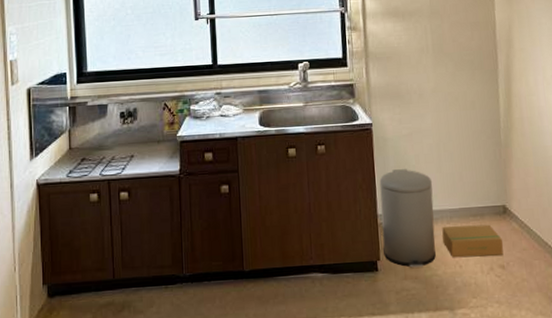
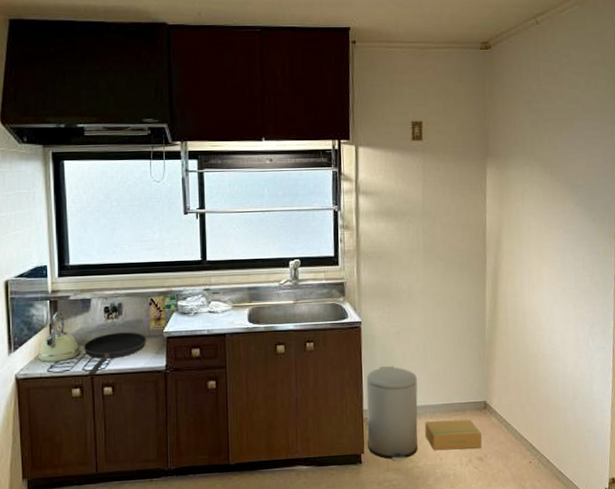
kettle: none [57,117,99,168] -> present [37,311,82,363]
frying pan: none [100,137,161,181] -> present [83,332,147,376]

